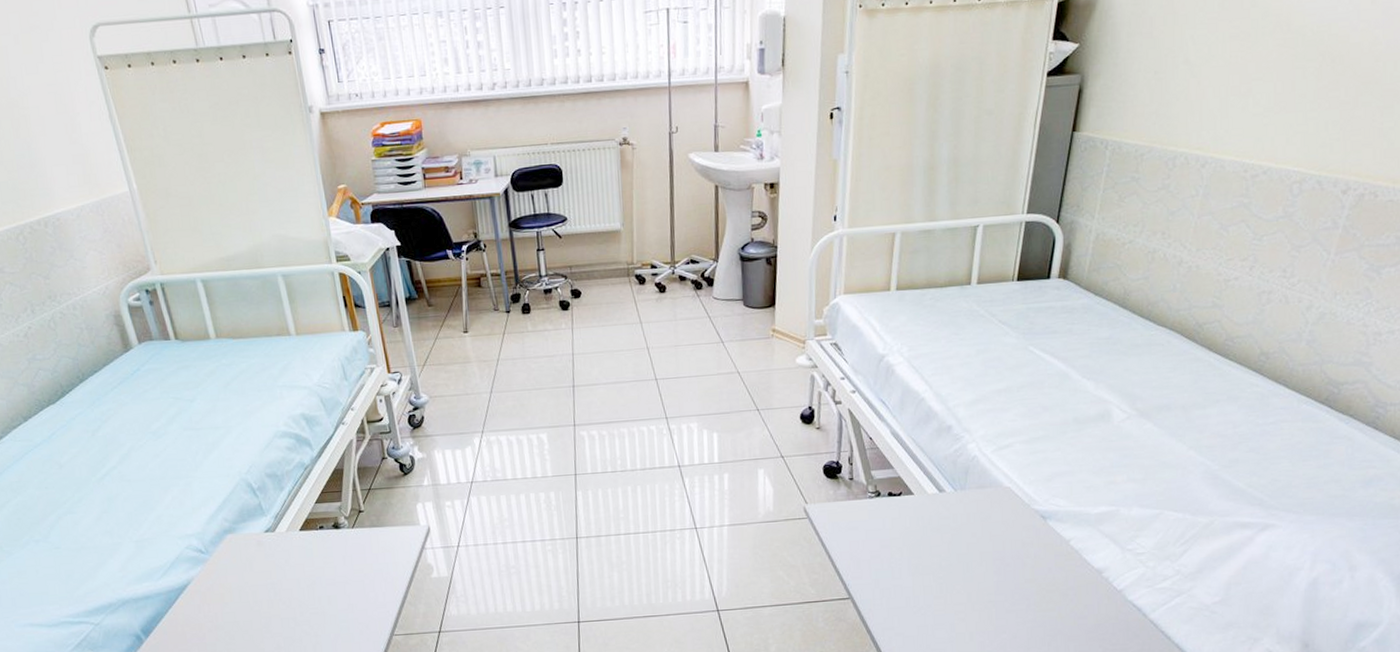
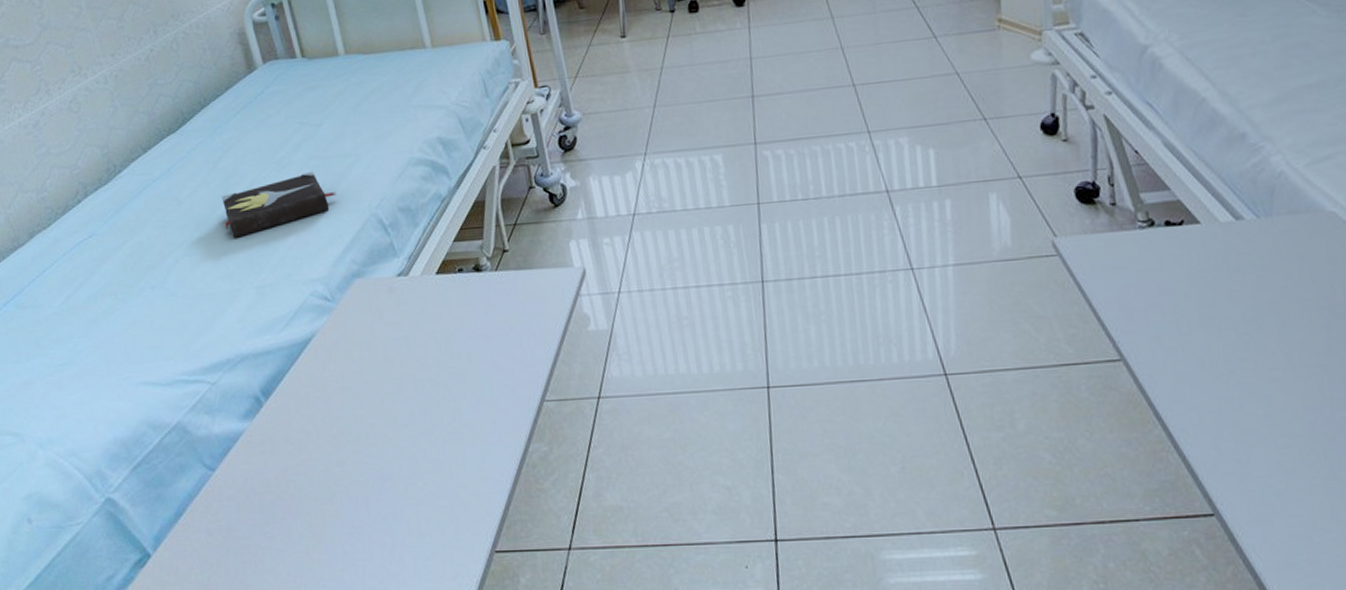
hardback book: none [101,440,209,498] -> present [221,170,336,238]

